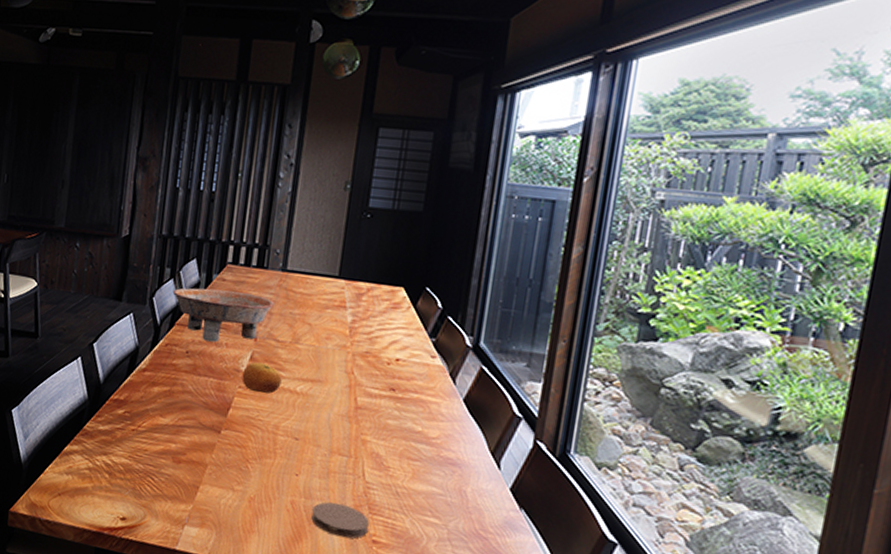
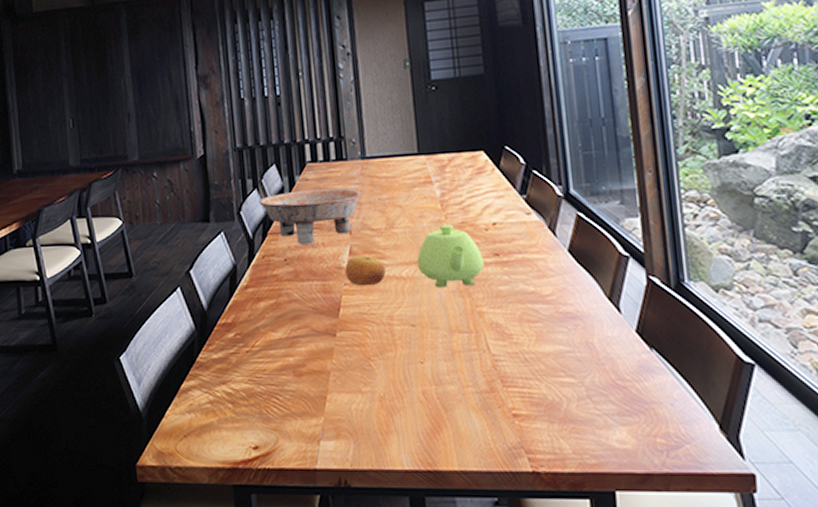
coaster: present [311,501,369,539] -> none [445,383,506,418]
teapot: none [313,350,379,414] -> present [417,224,485,288]

